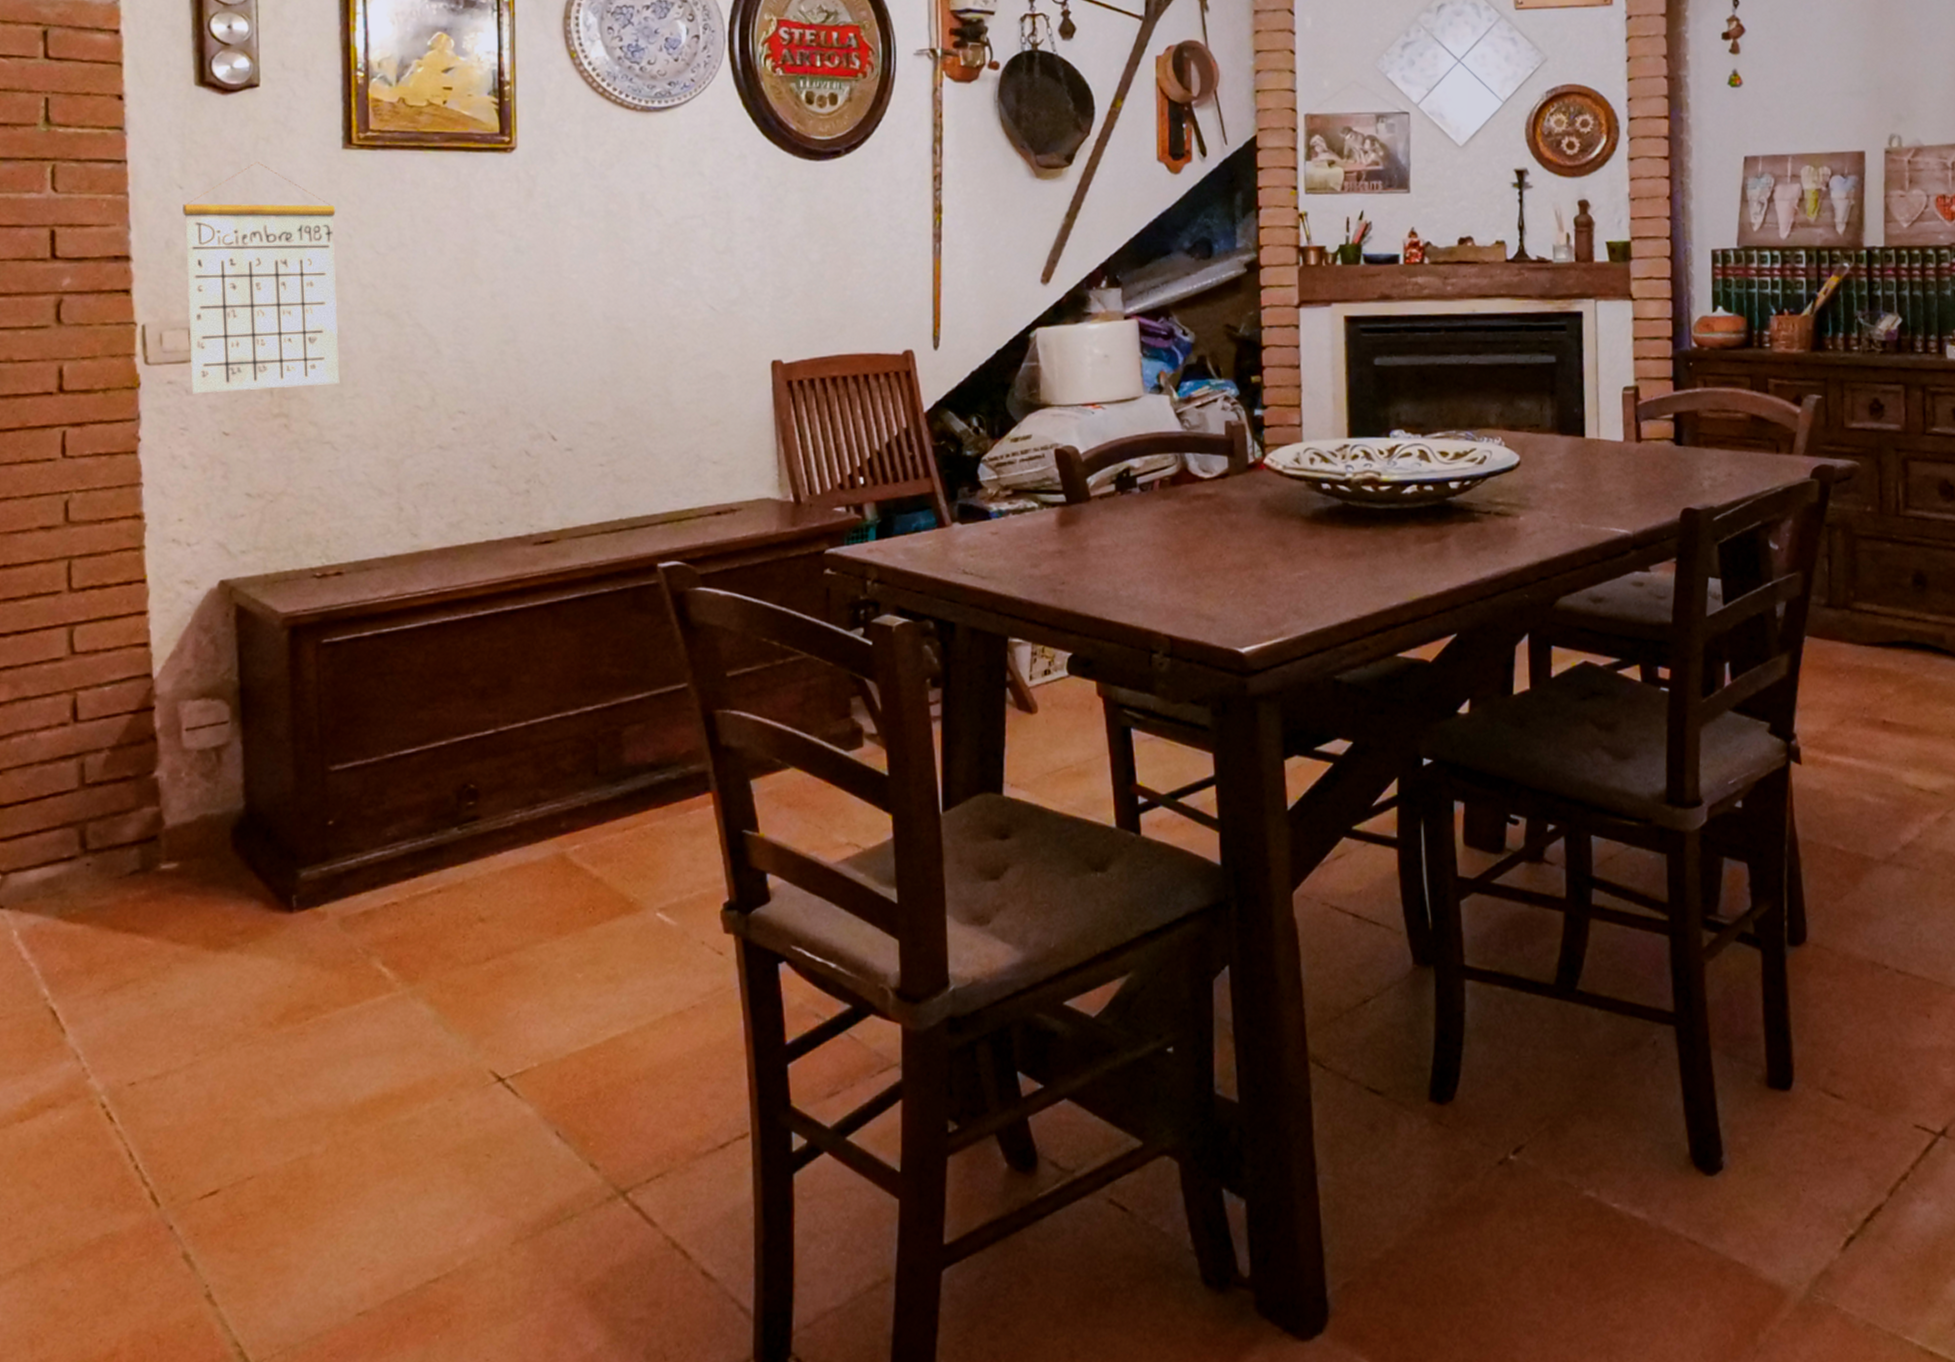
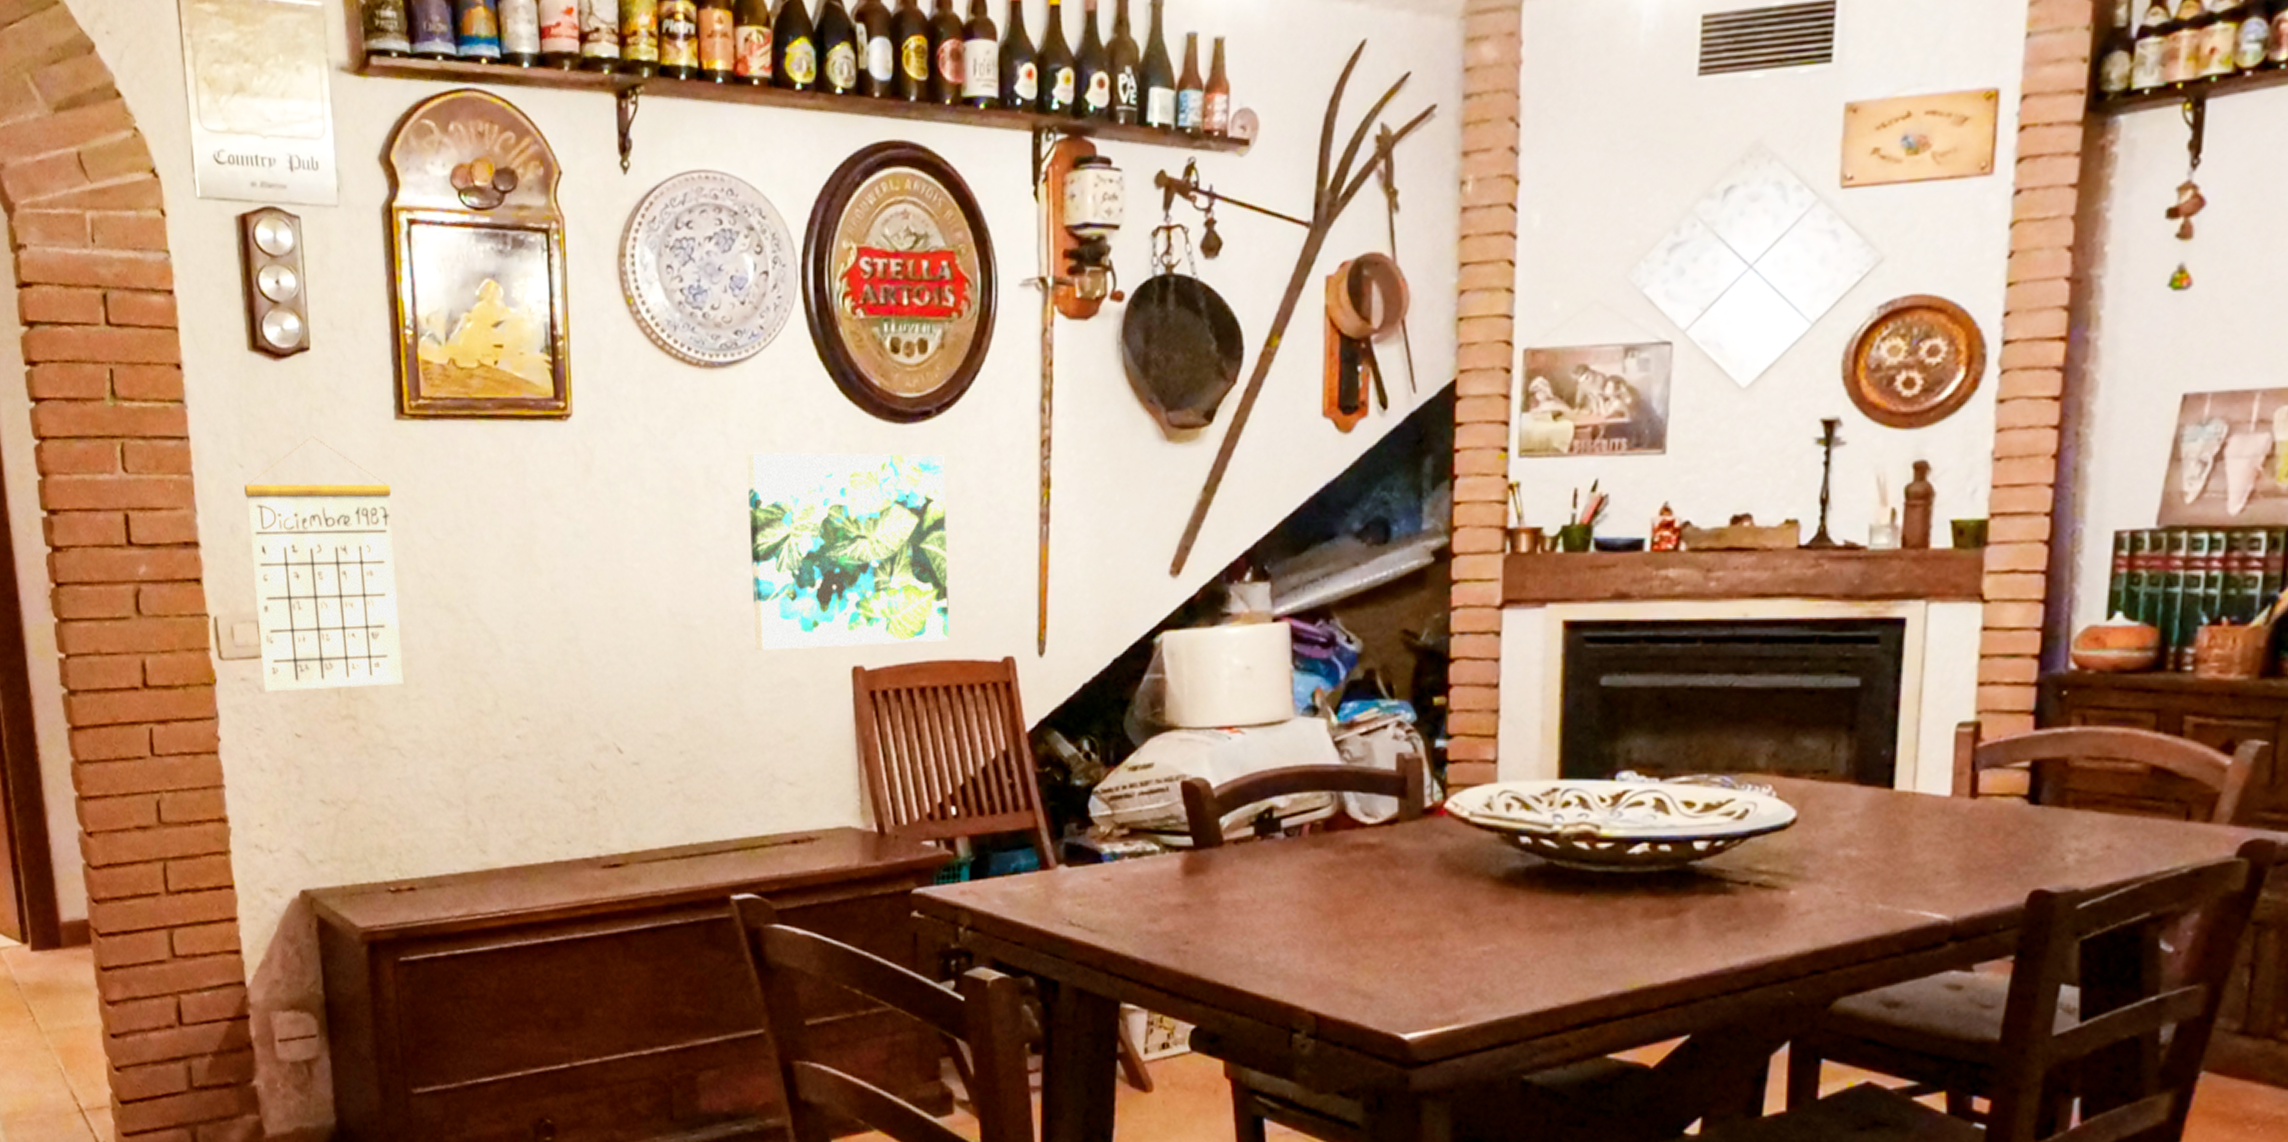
wall art: none [678,182,857,348] -> present [746,452,949,651]

